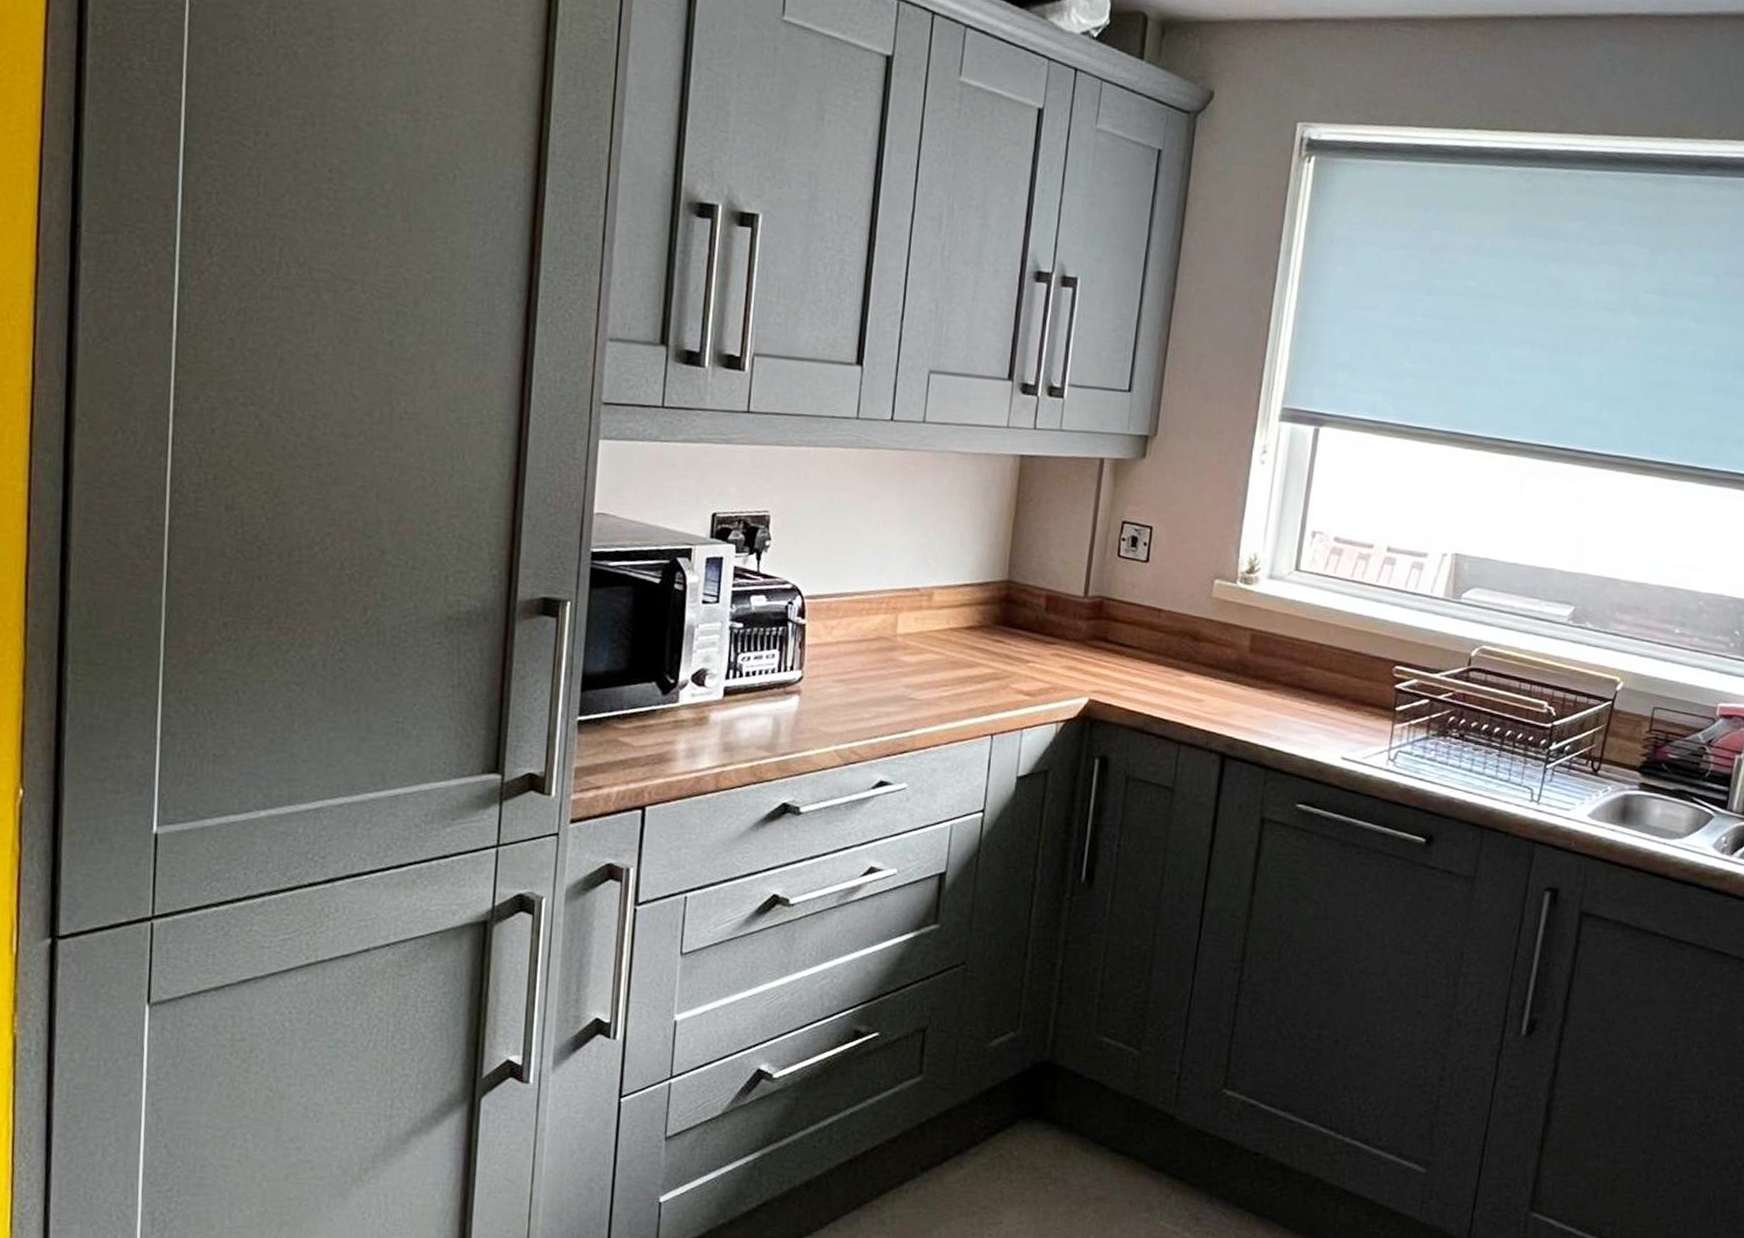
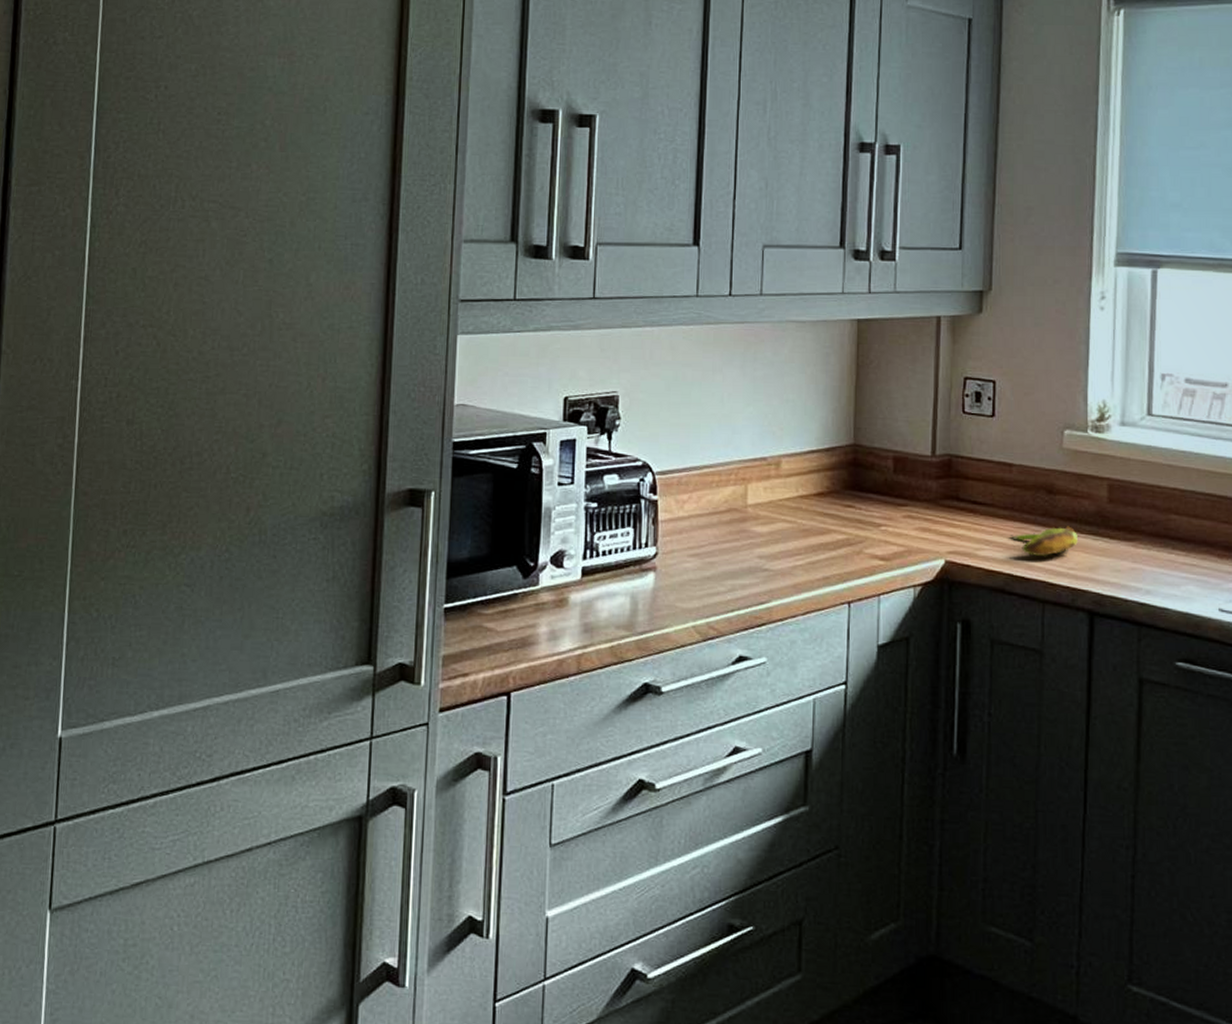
banana: none [1153,672,1218,700] -> present [1010,526,1078,556]

